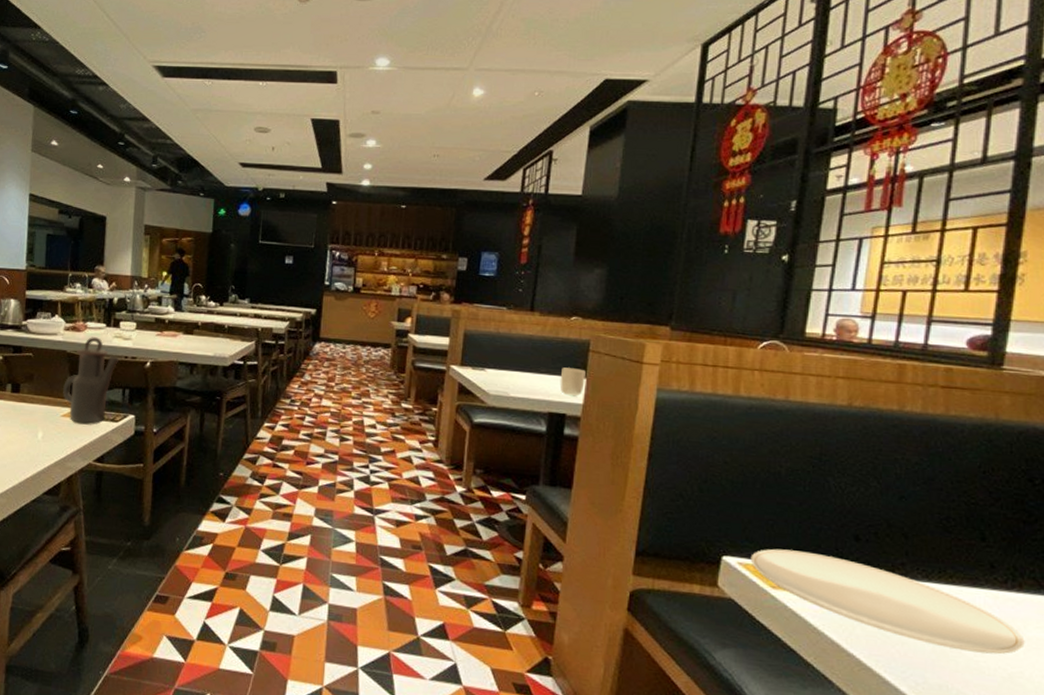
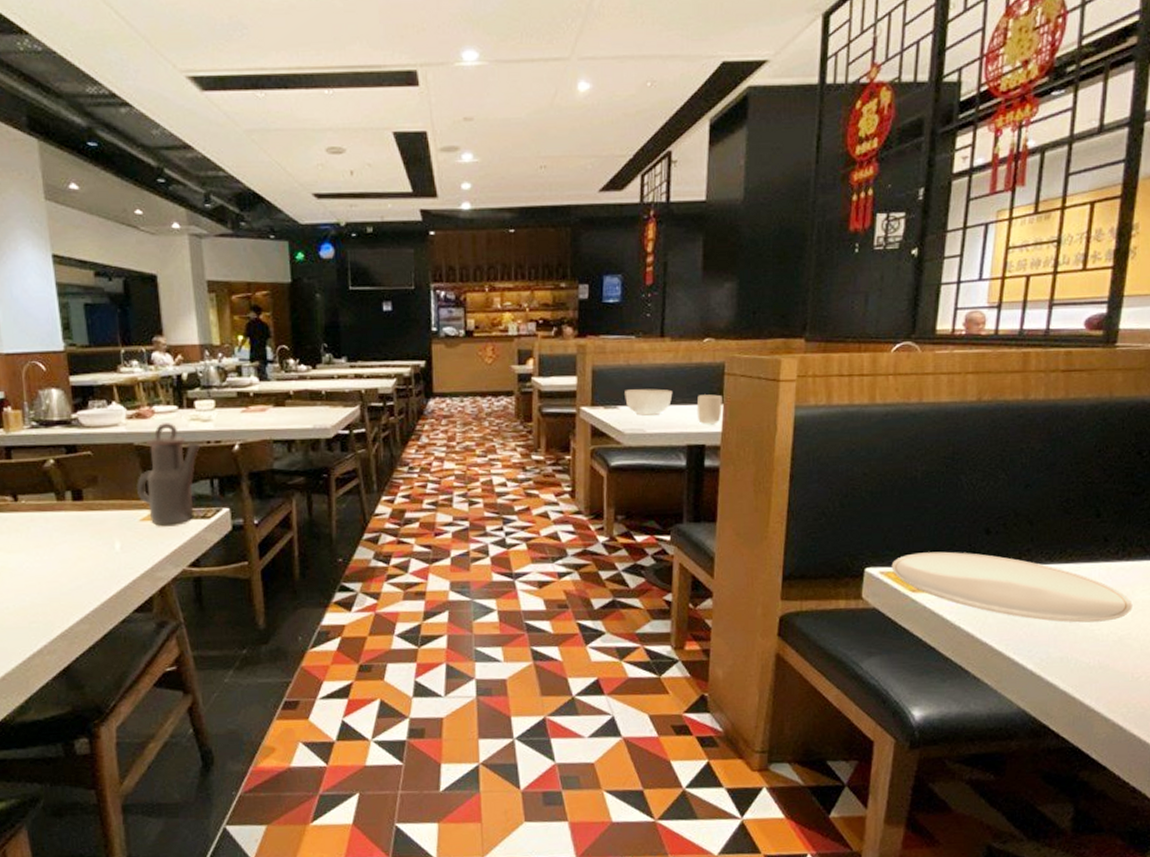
bowl: none [492,355,538,382] -> present [625,388,673,417]

